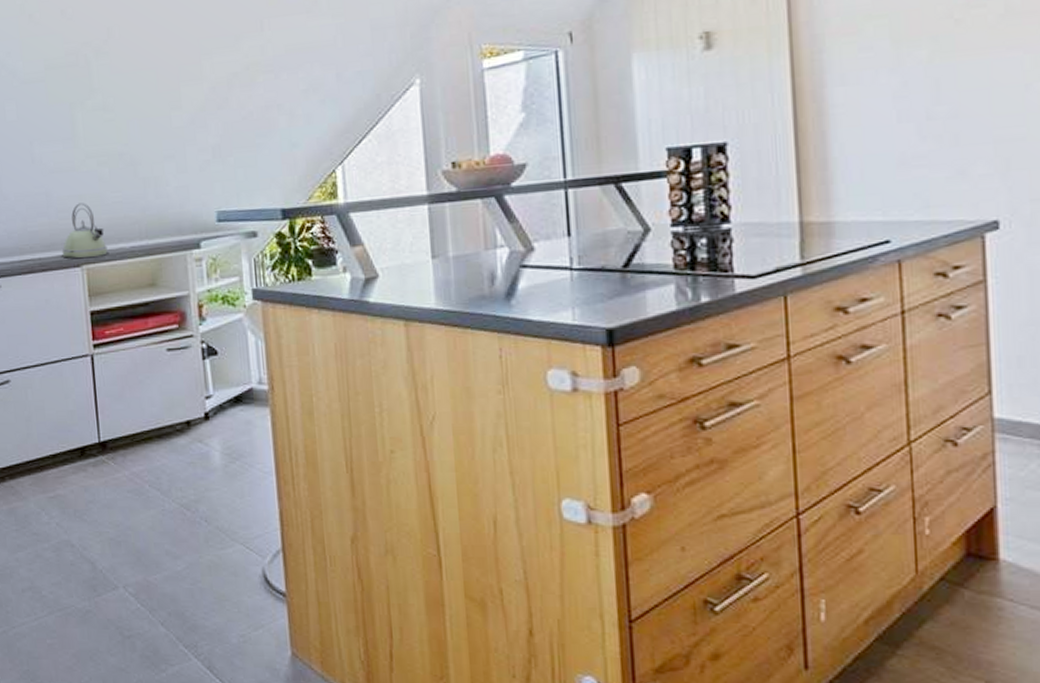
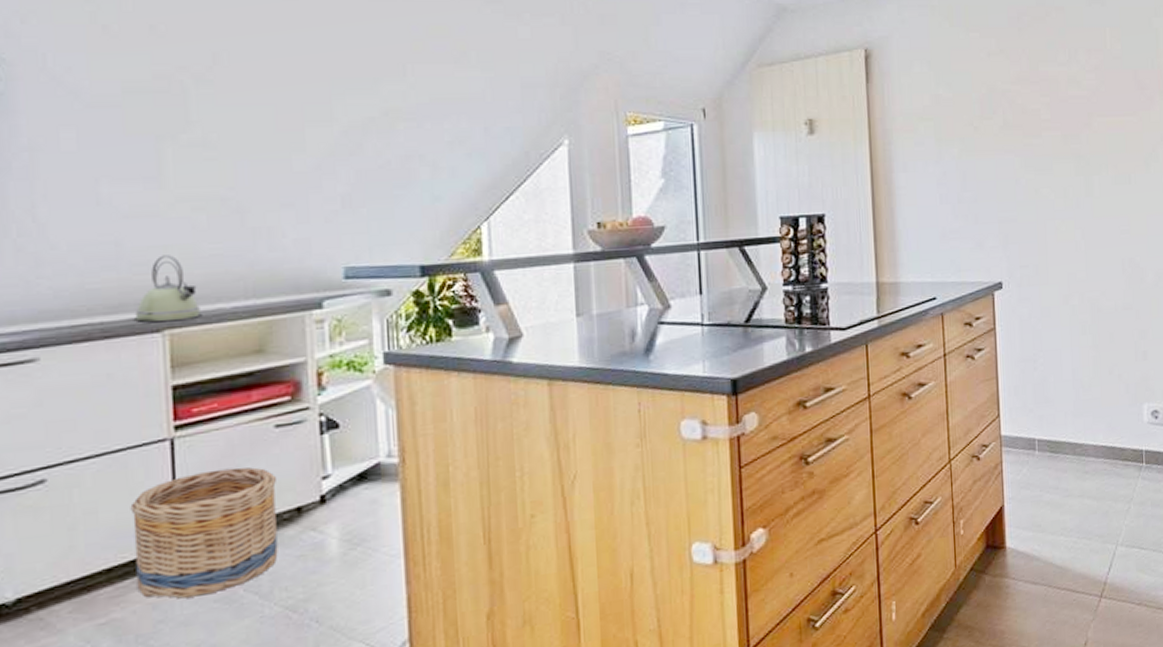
basket: none [66,382,174,486] -> present [130,467,278,599]

